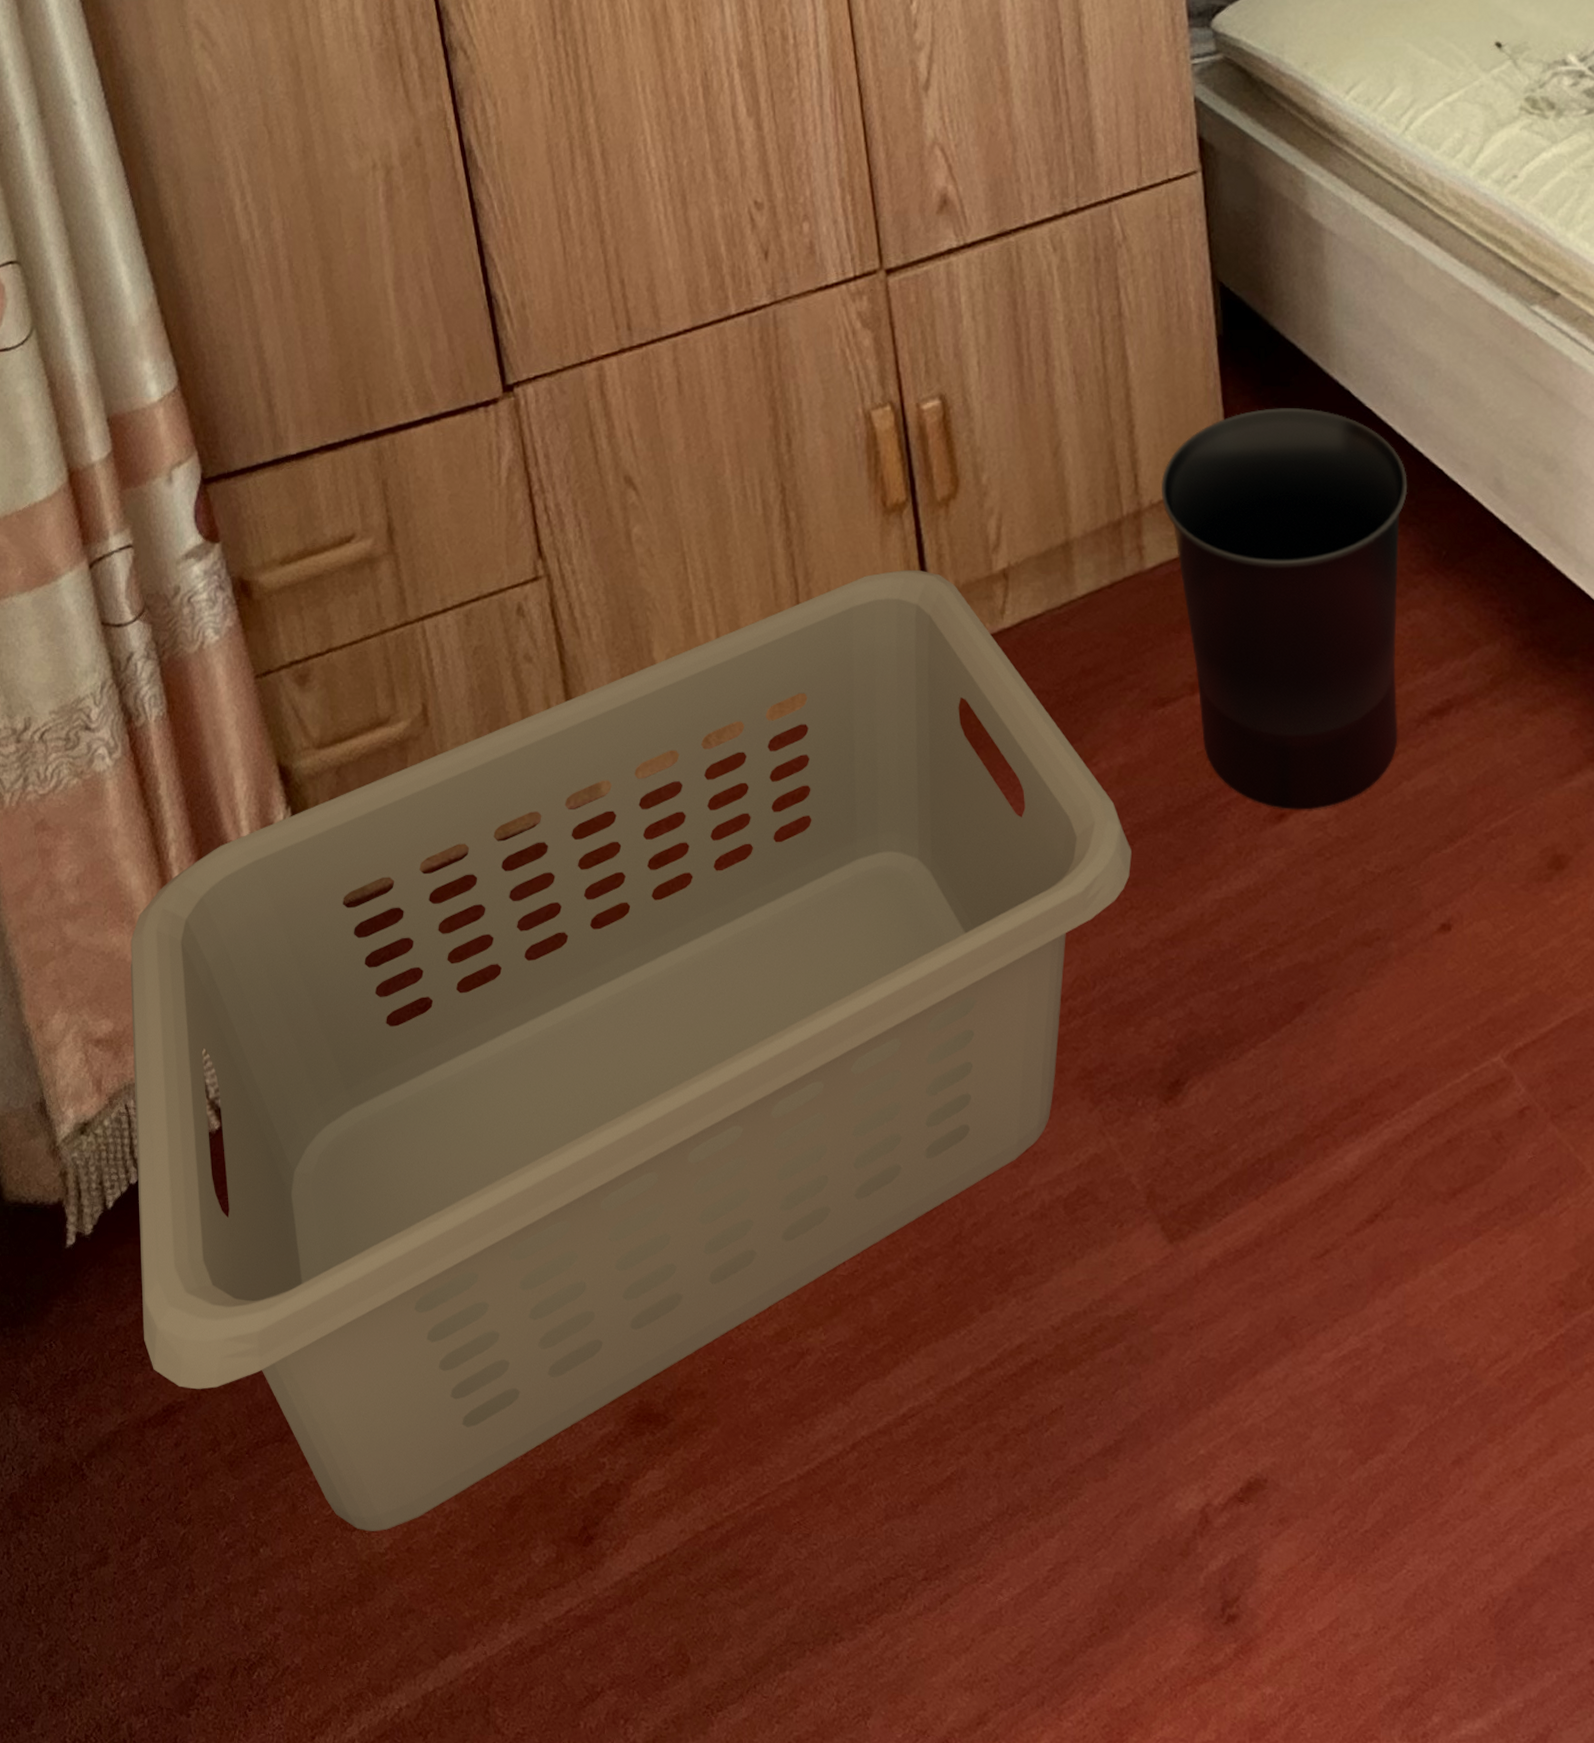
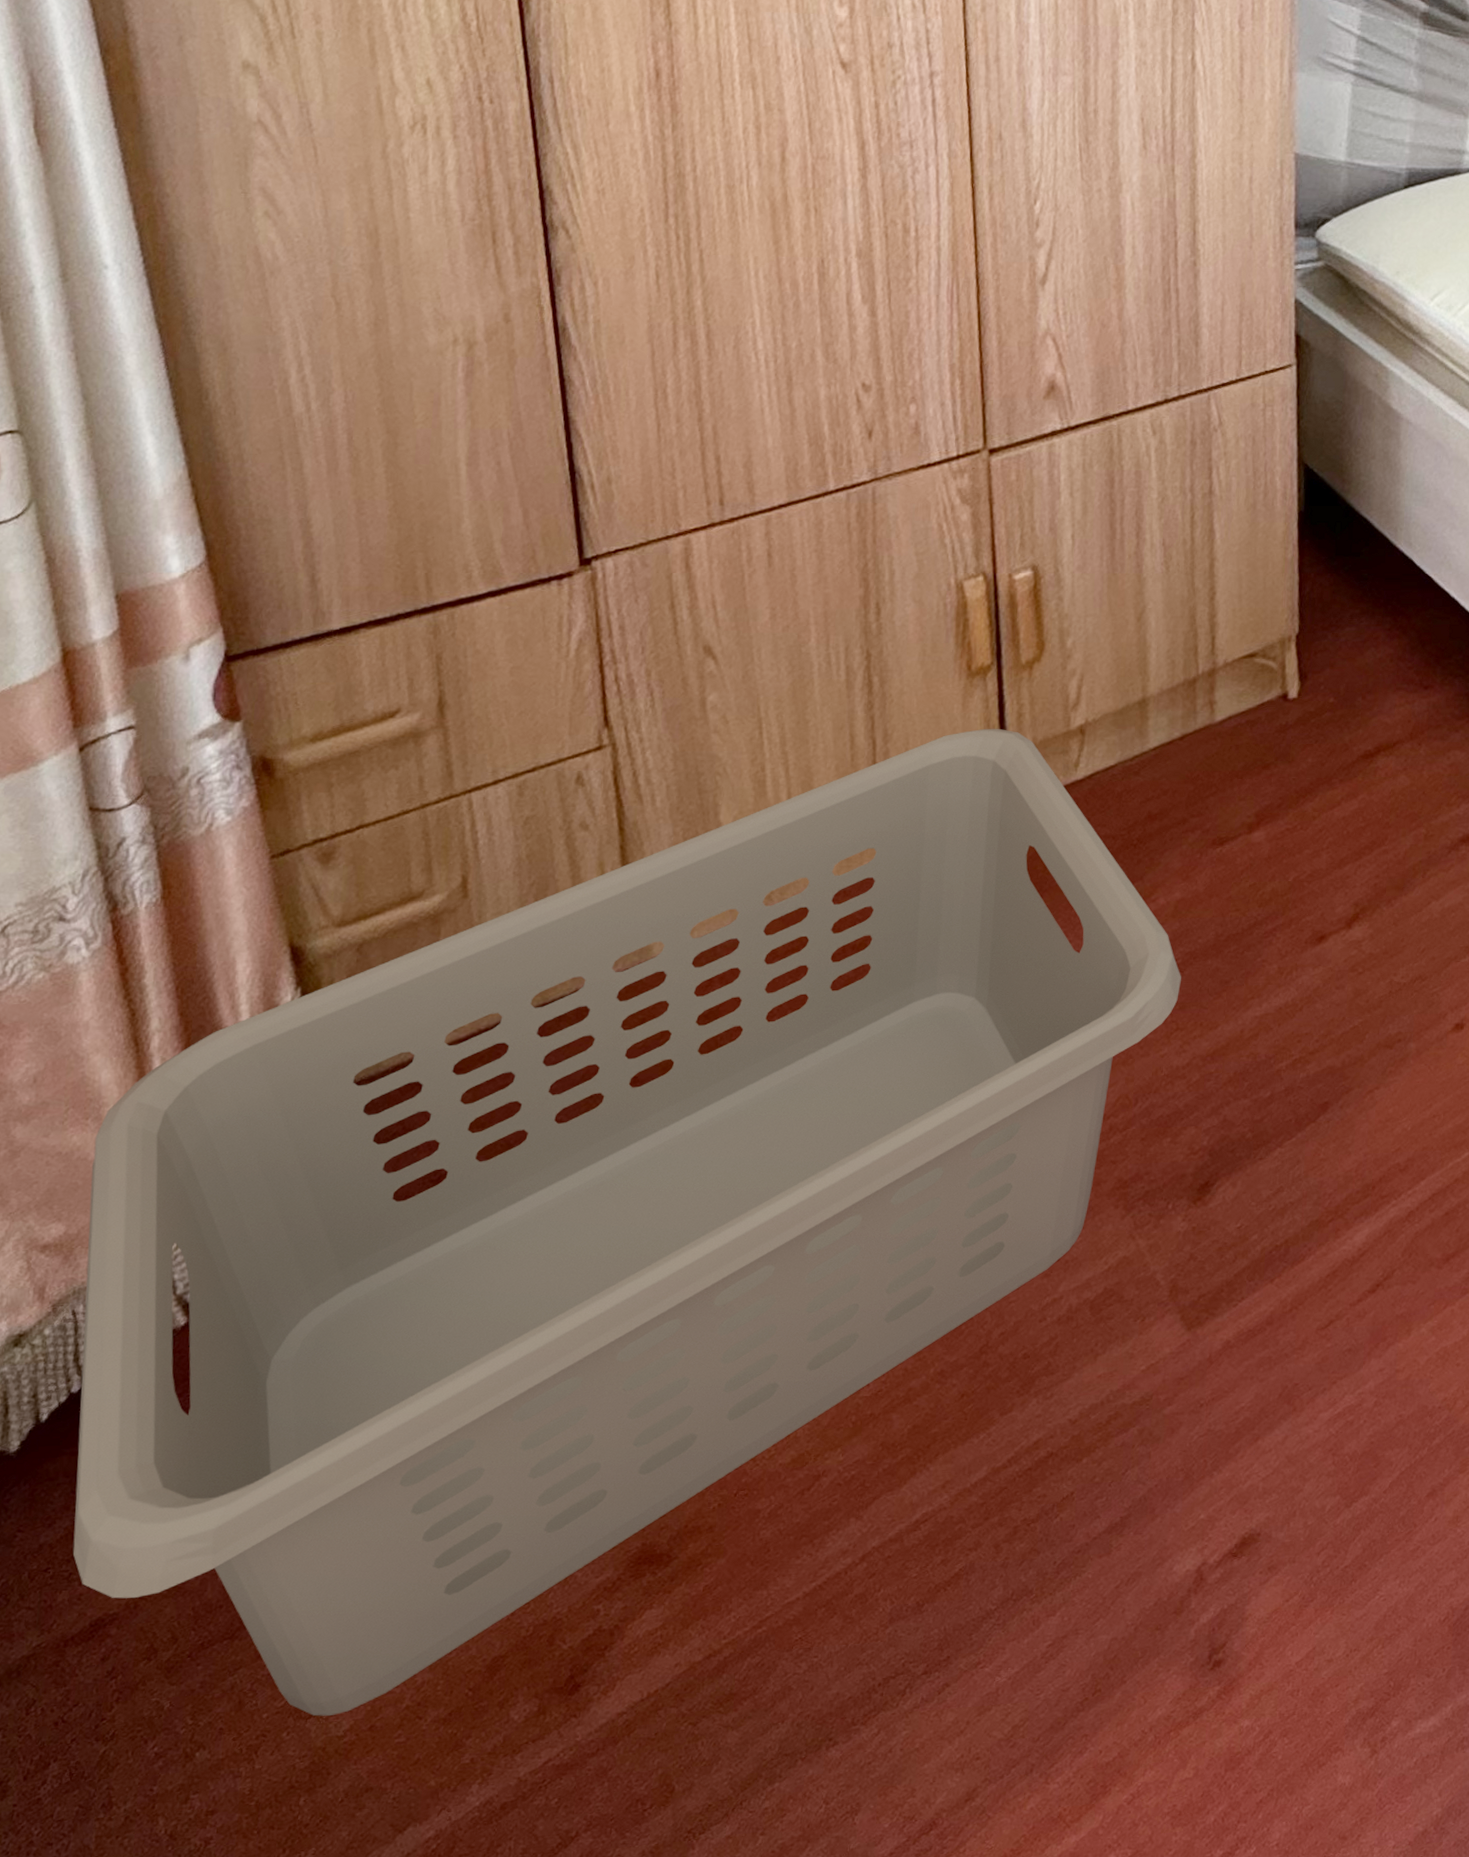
waste bin: present [1160,408,1408,810] -> none [1235,576,1457,932]

